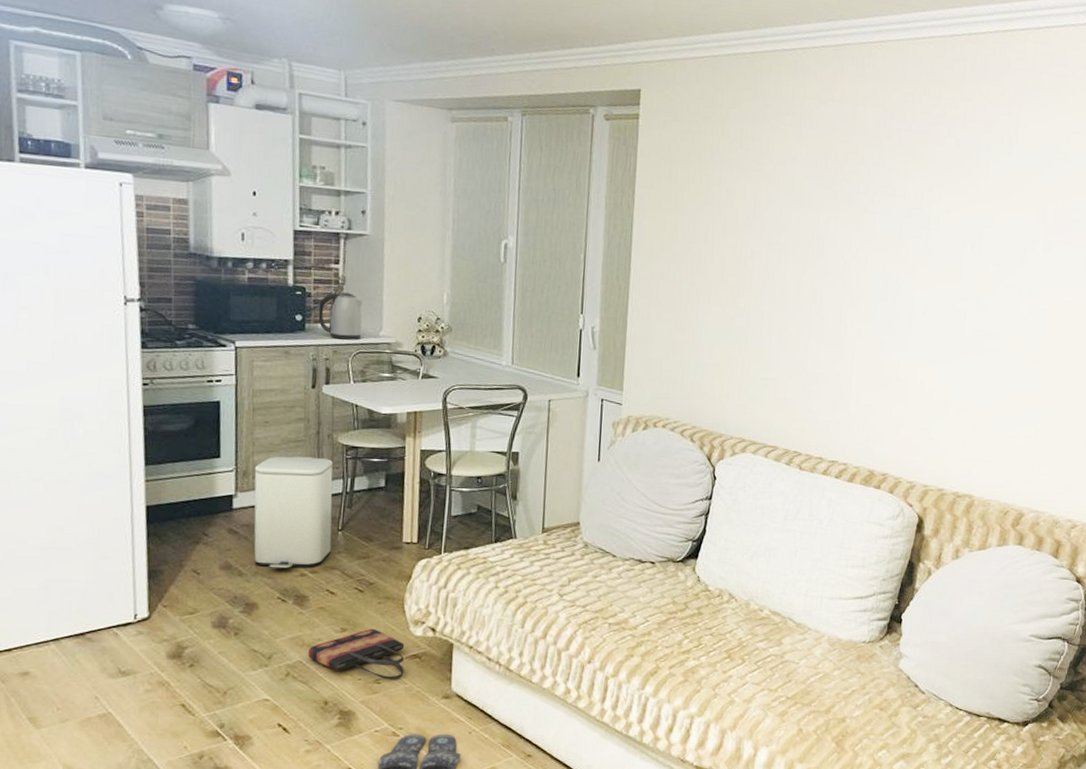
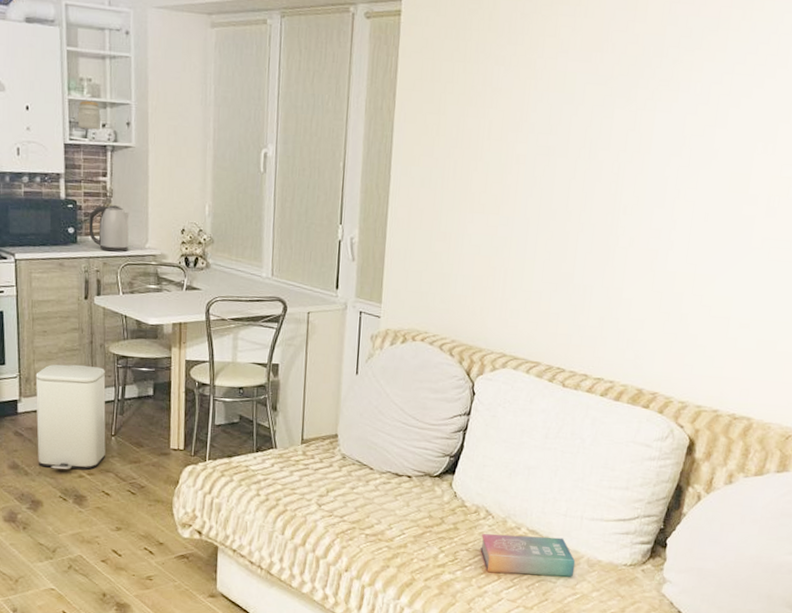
jar: none [308,186,335,218] -> present [77,99,102,130]
shopping bag: present [308,628,405,680] -> none [88,528,174,578]
book: none [724,617,817,657] -> present [480,534,576,577]

